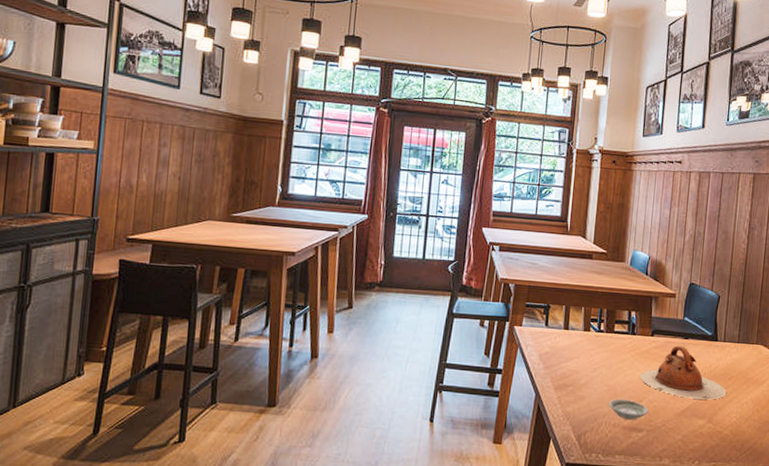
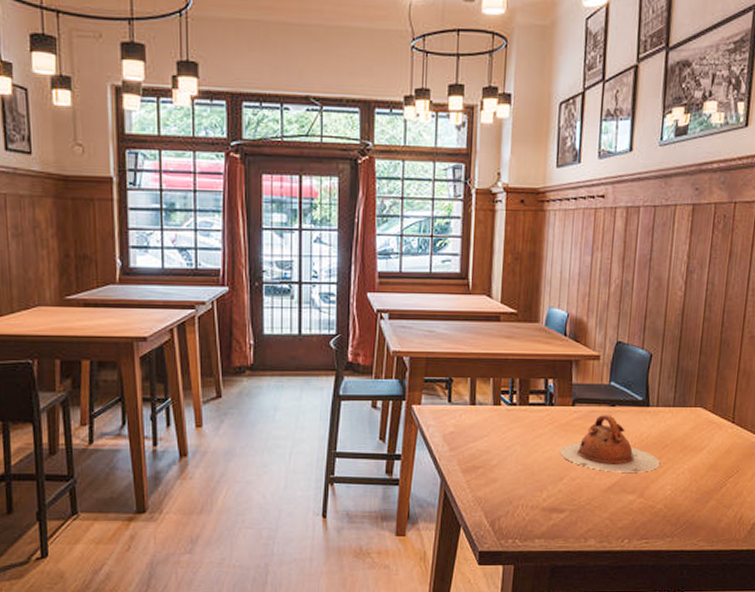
saucer: present [609,398,649,420] -> none [525,478,571,500]

